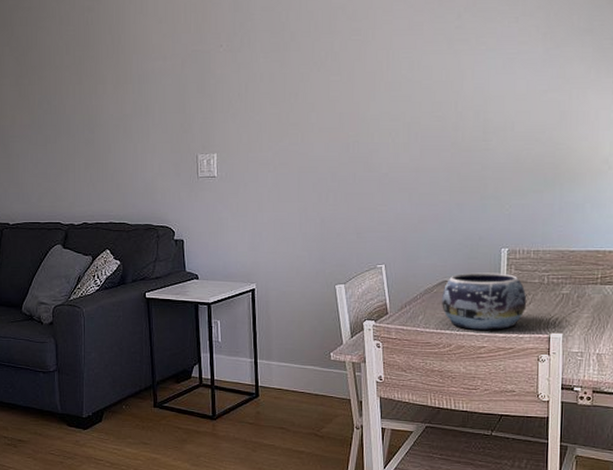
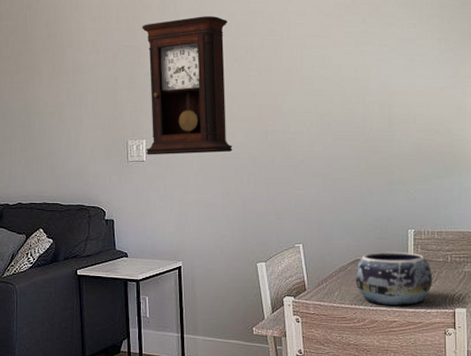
pendulum clock: none [212,15,311,170] -> present [142,16,233,155]

